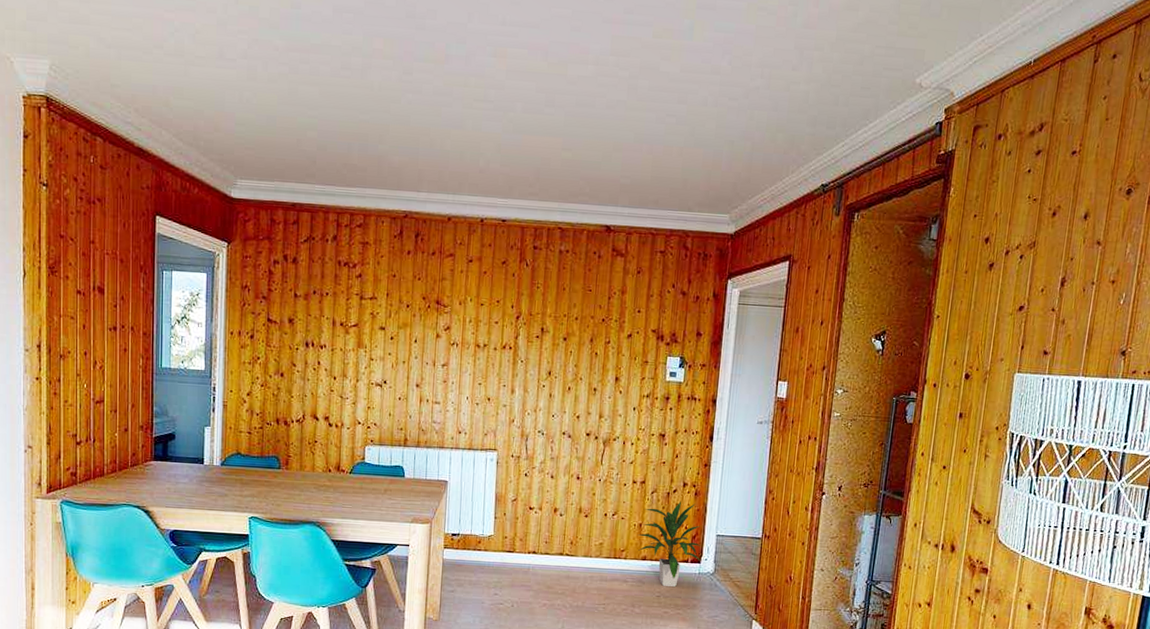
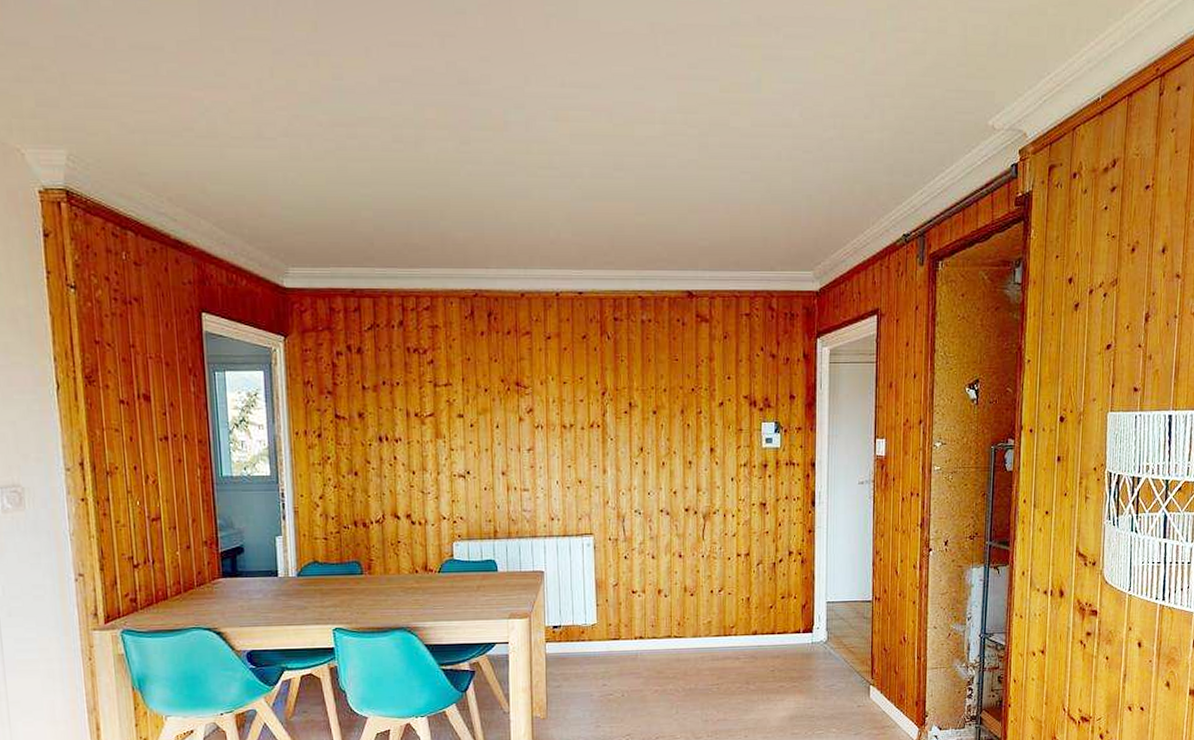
indoor plant: present [637,501,702,587] -> none [746,571,813,659]

